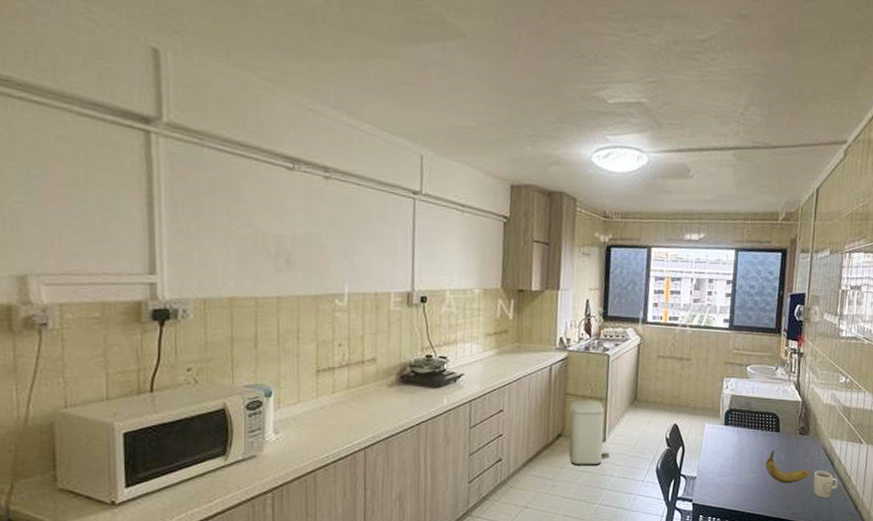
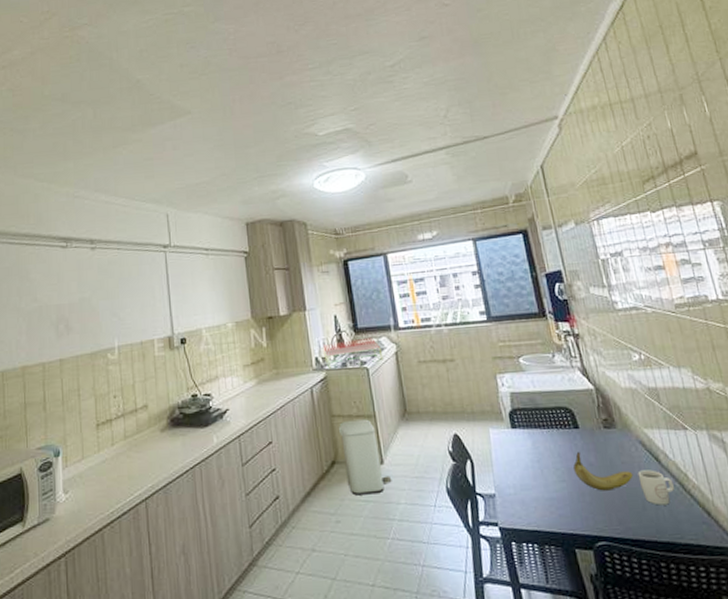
dish rack: none [569,326,626,351] -> present [323,337,383,369]

